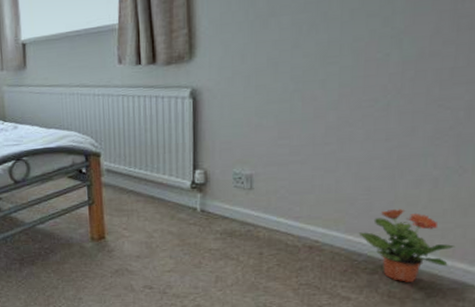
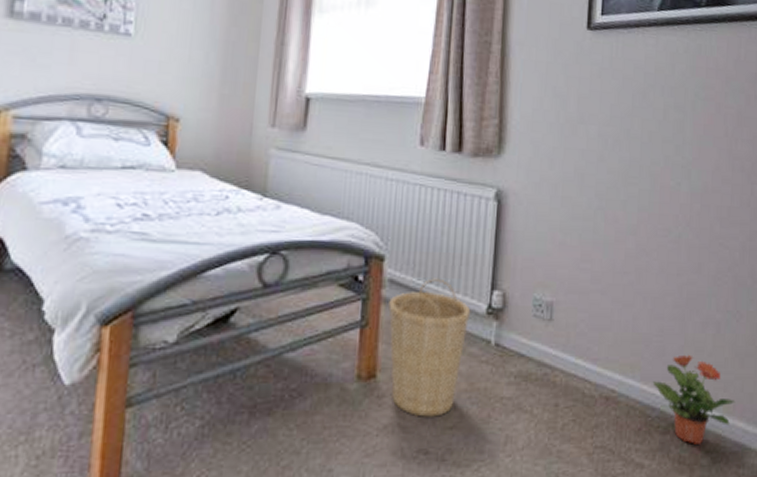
basket: none [108,165,177,264] -> present [388,278,471,417]

